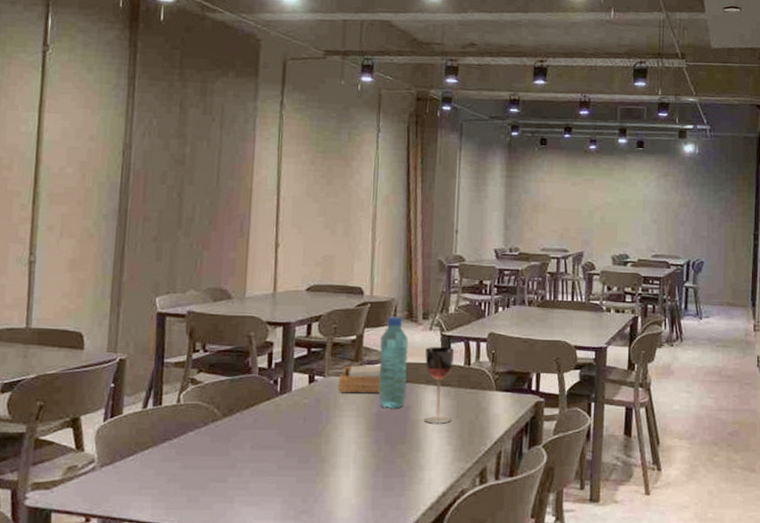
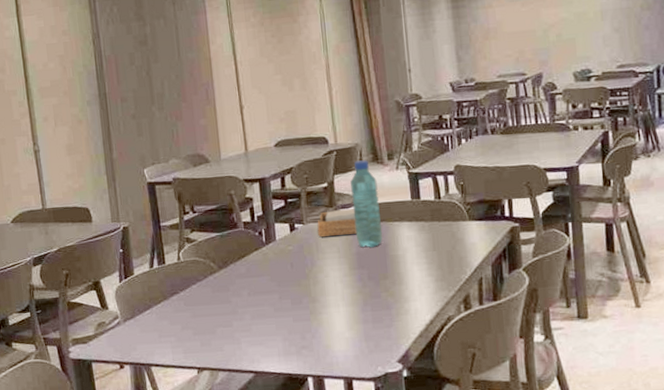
wineglass: present [425,346,454,424] -> none [395,183,429,258]

